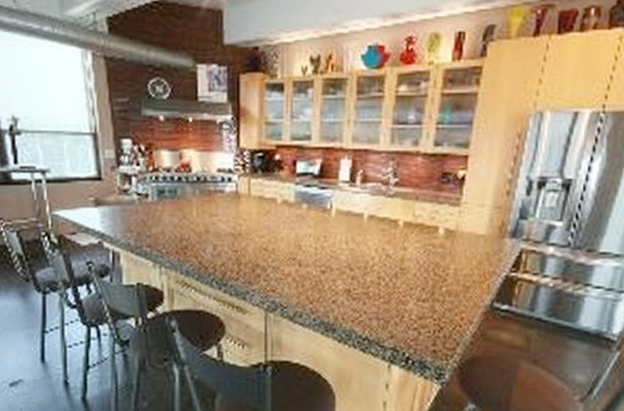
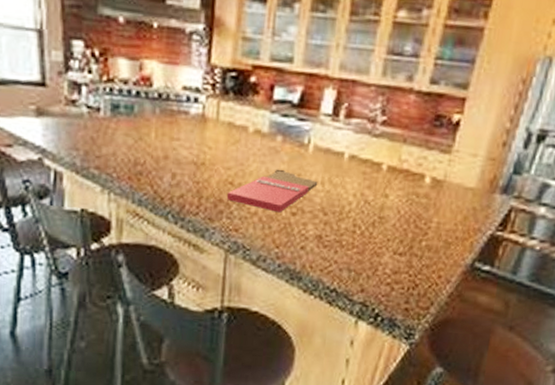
cutting board: none [262,233,342,272] -> present [226,169,318,213]

